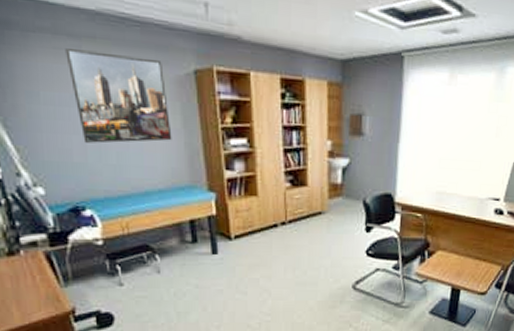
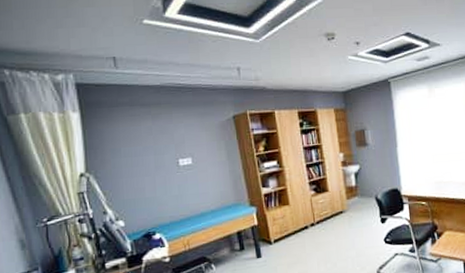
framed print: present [65,49,172,144] -> none [139,113,220,181]

